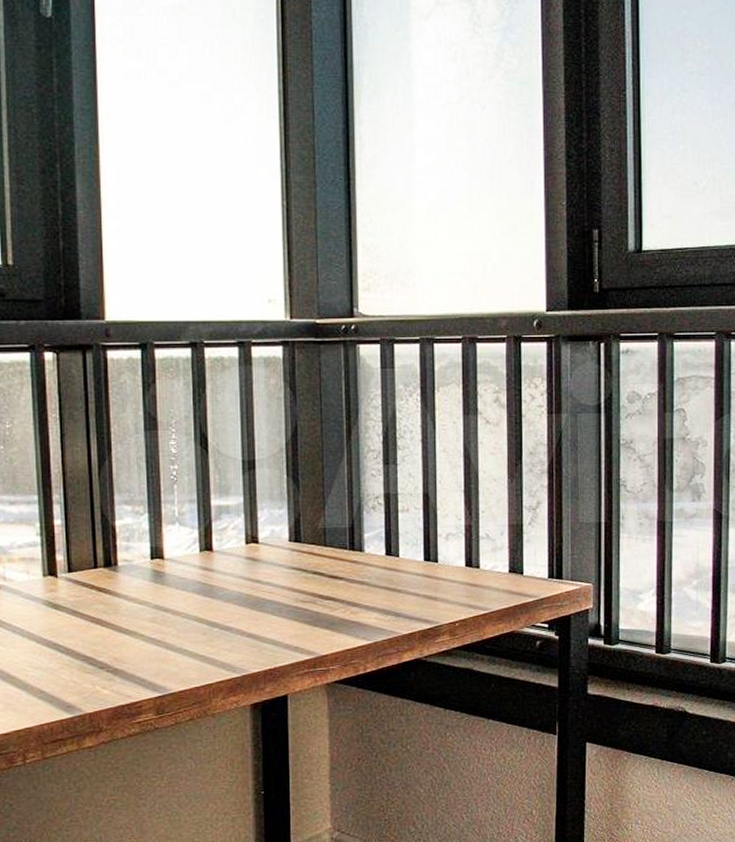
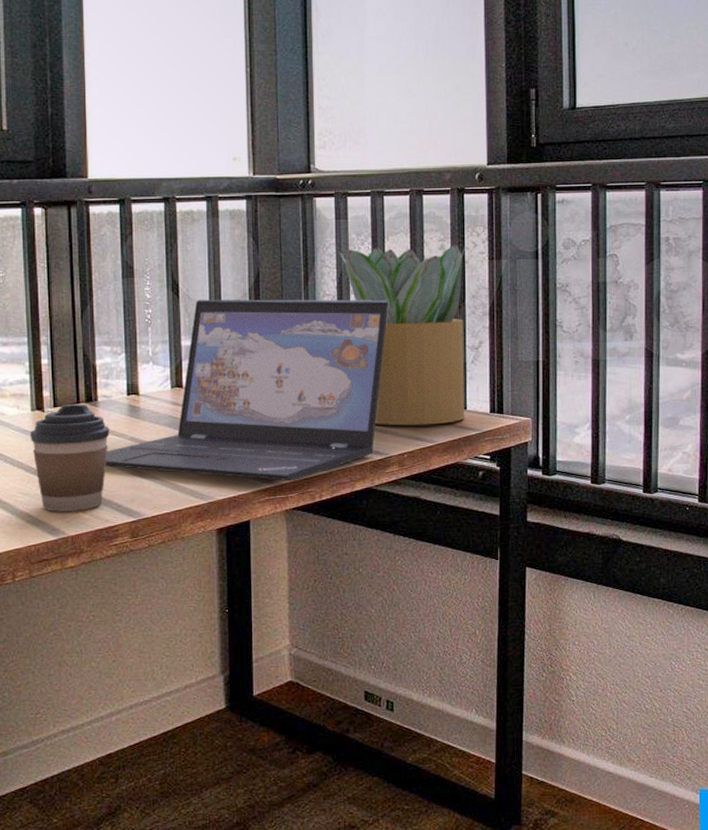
coffee cup: none [42,569,132,687] -> present [30,404,110,512]
laptop: none [126,454,440,653] -> present [105,299,389,482]
potted plant: none [384,397,522,592] -> present [338,244,465,426]

